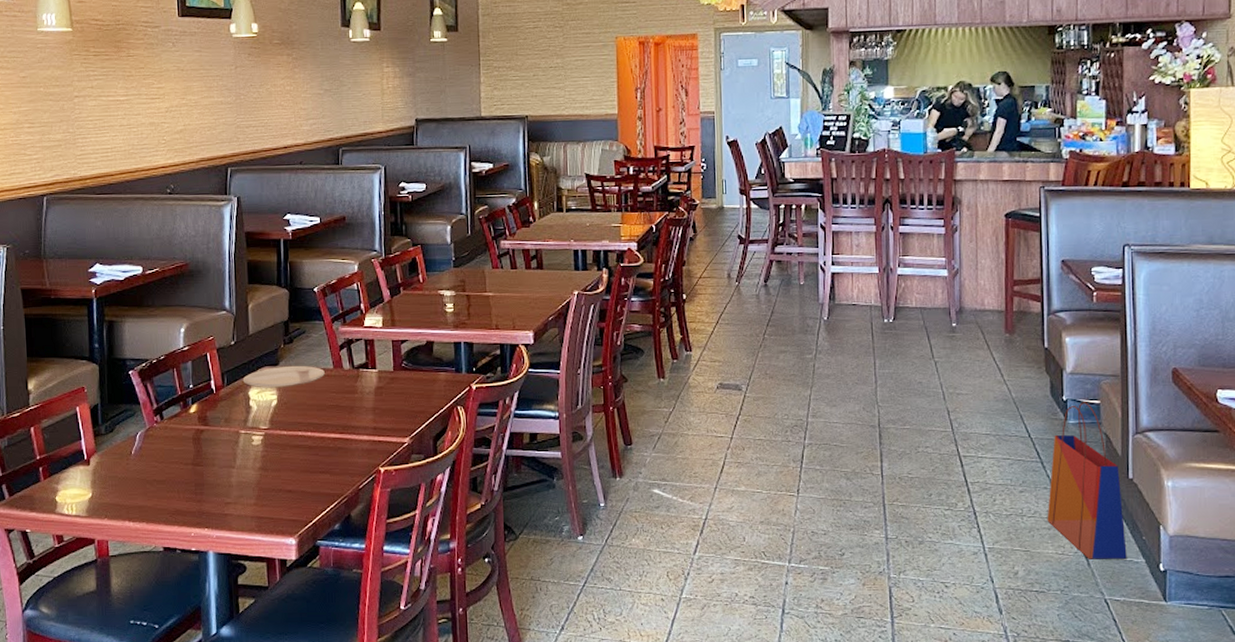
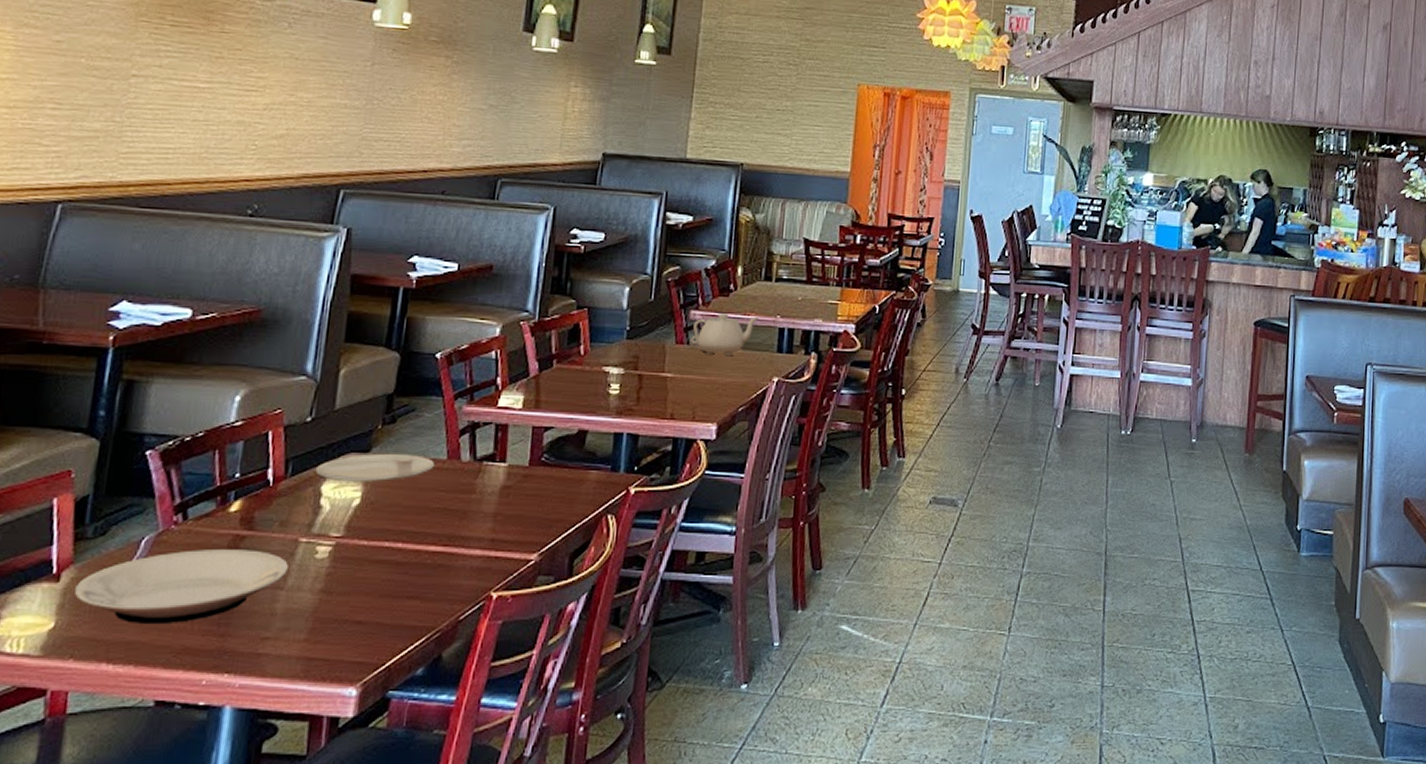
plate: none [101,440,235,493] -> present [75,550,288,623]
teapot: none [504,241,557,277] -> present [691,313,760,357]
shopping bag: present [1047,402,1127,559] -> none [1272,532,1349,710]

